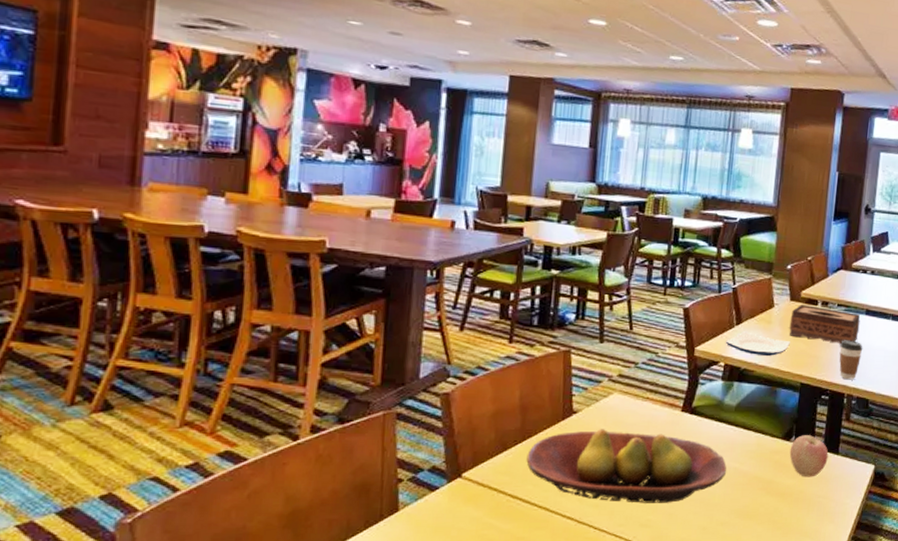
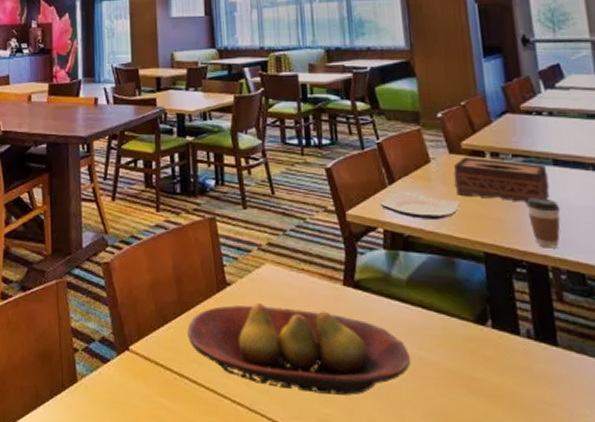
apple: present [789,435,829,477] -> none [488,318,545,376]

